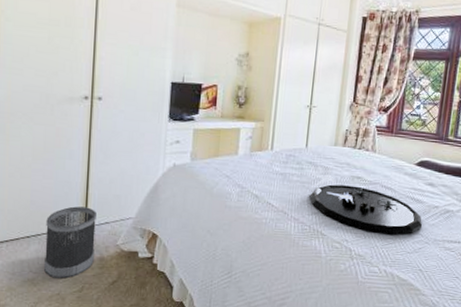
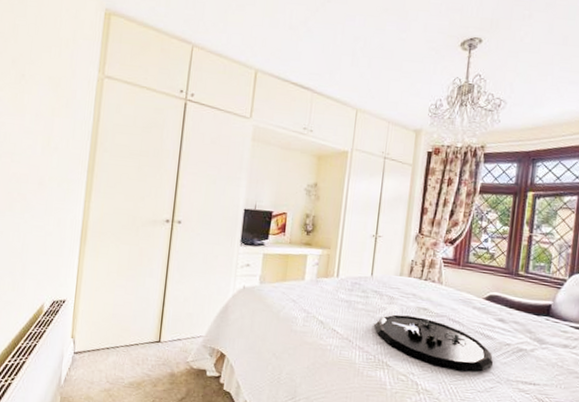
wastebasket: present [44,206,96,279] -> none [120,321,170,392]

